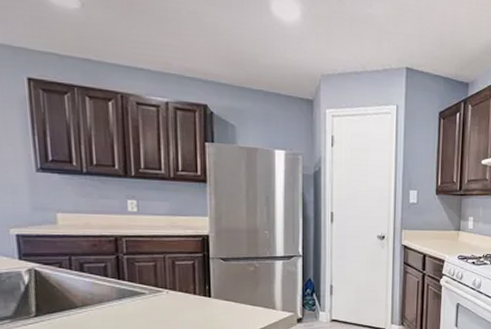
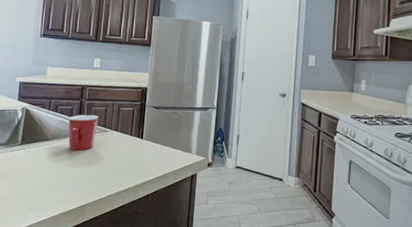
mug: none [102,272,147,317] -> present [68,114,99,151]

